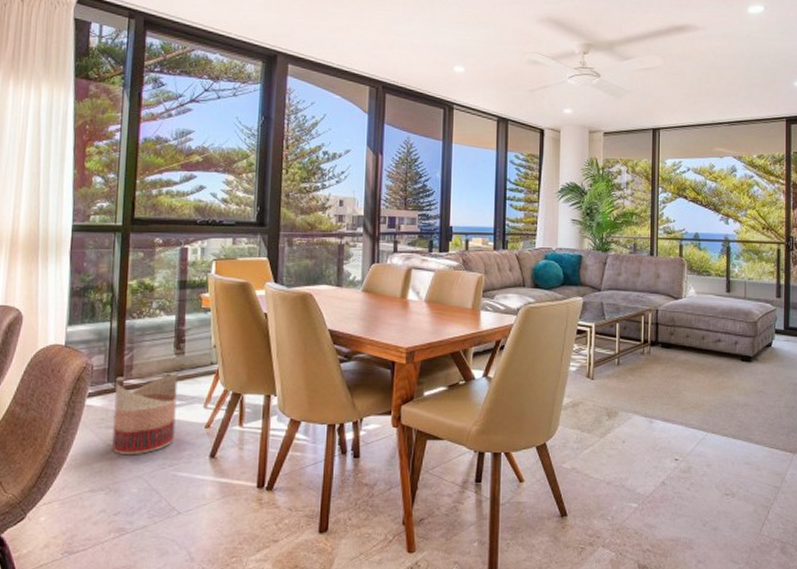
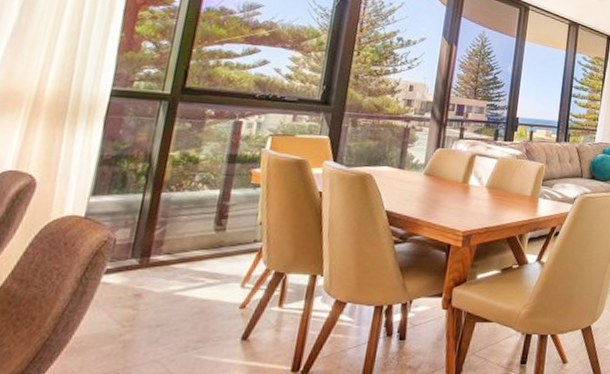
basket: present [112,372,179,455] -> none [127,248,217,338]

